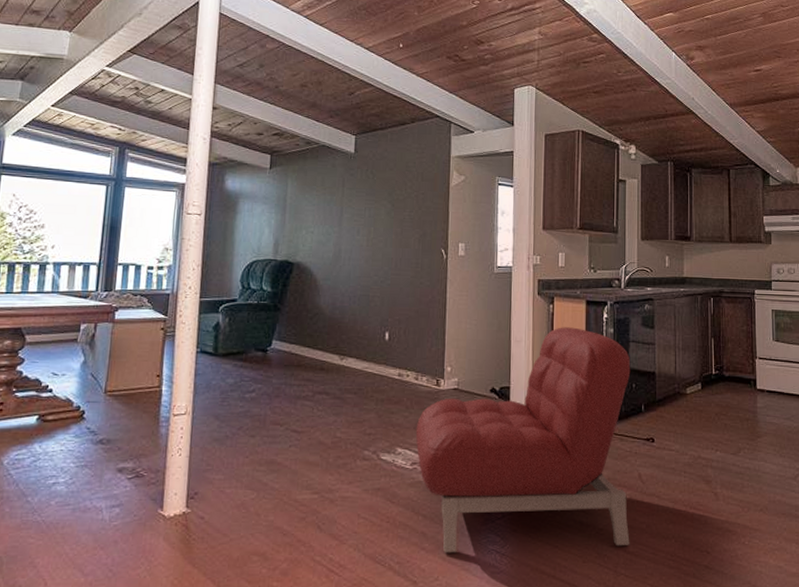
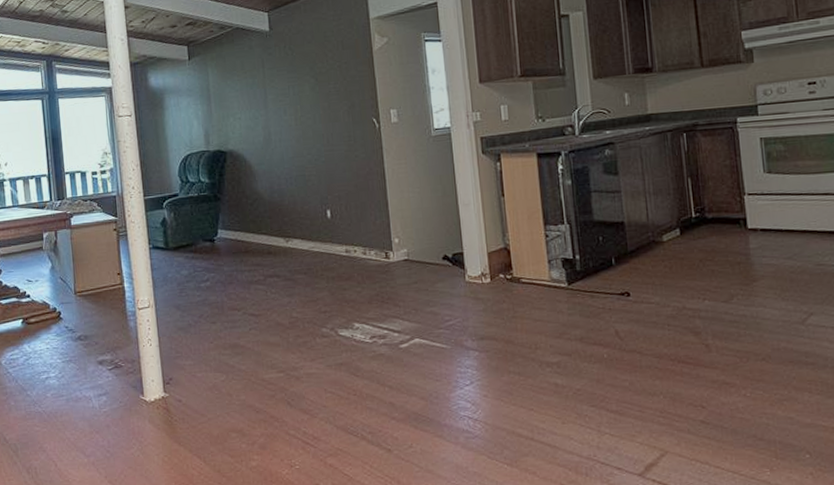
armchair: present [415,327,631,553] -> none [370,183,613,422]

